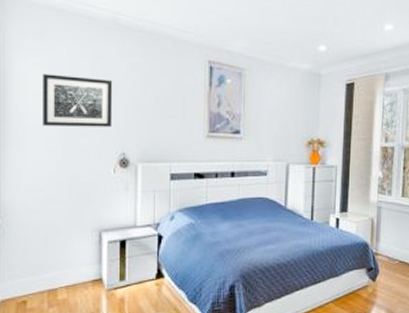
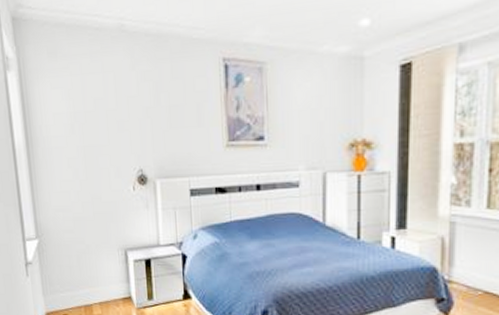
wall art: present [43,73,113,128] -> none [60,92,128,146]

